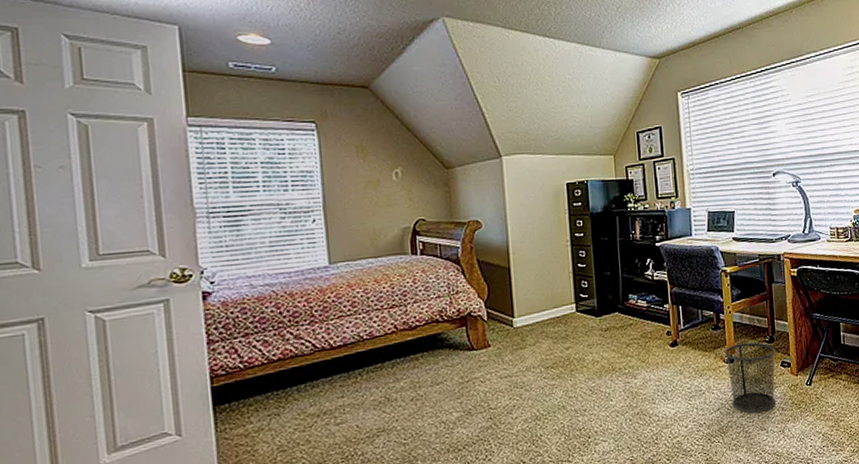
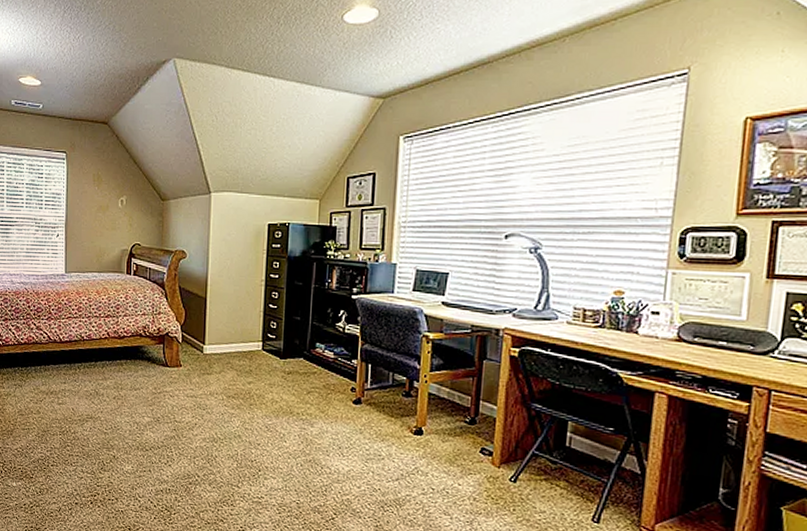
waste bin: present [724,342,776,413] -> none [413,417,476,496]

